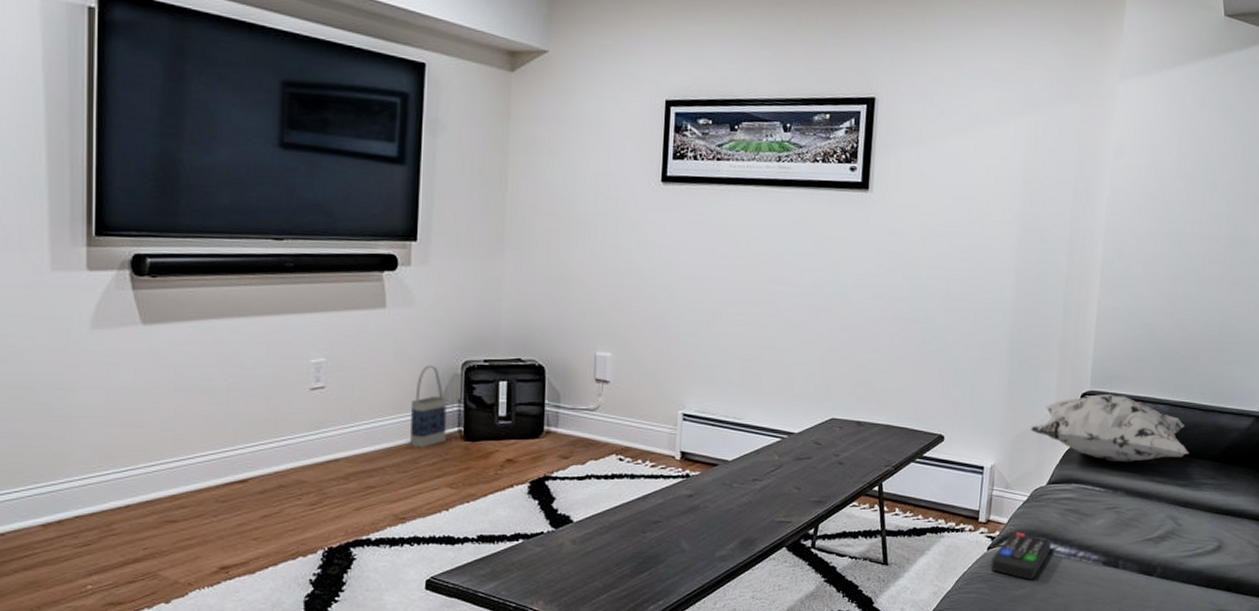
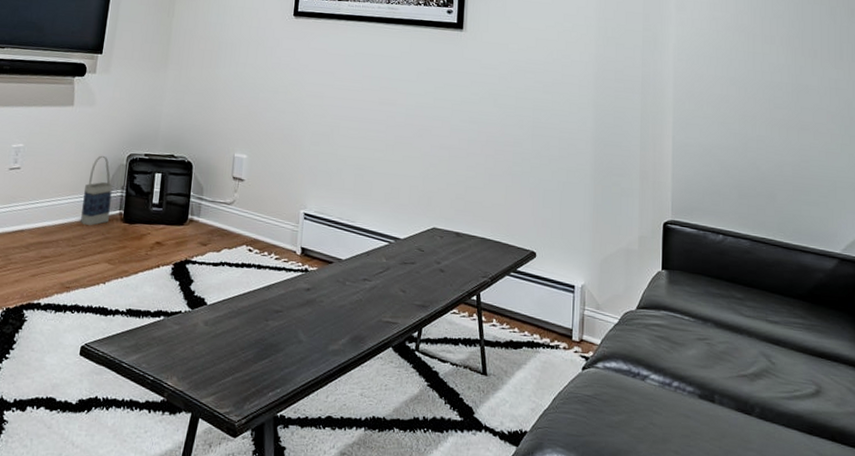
remote control: present [990,532,1051,579] -> none [586,354,645,406]
decorative pillow: present [1030,393,1190,463] -> none [617,224,776,294]

